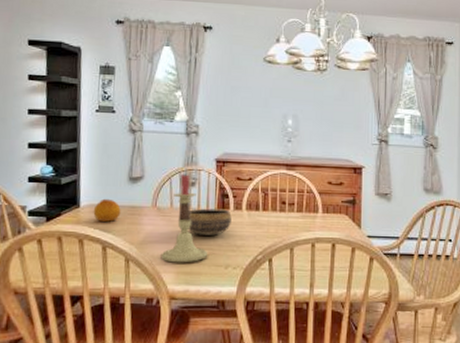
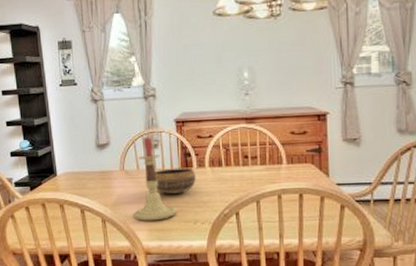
fruit: present [93,198,121,222] -> none [69,166,93,187]

